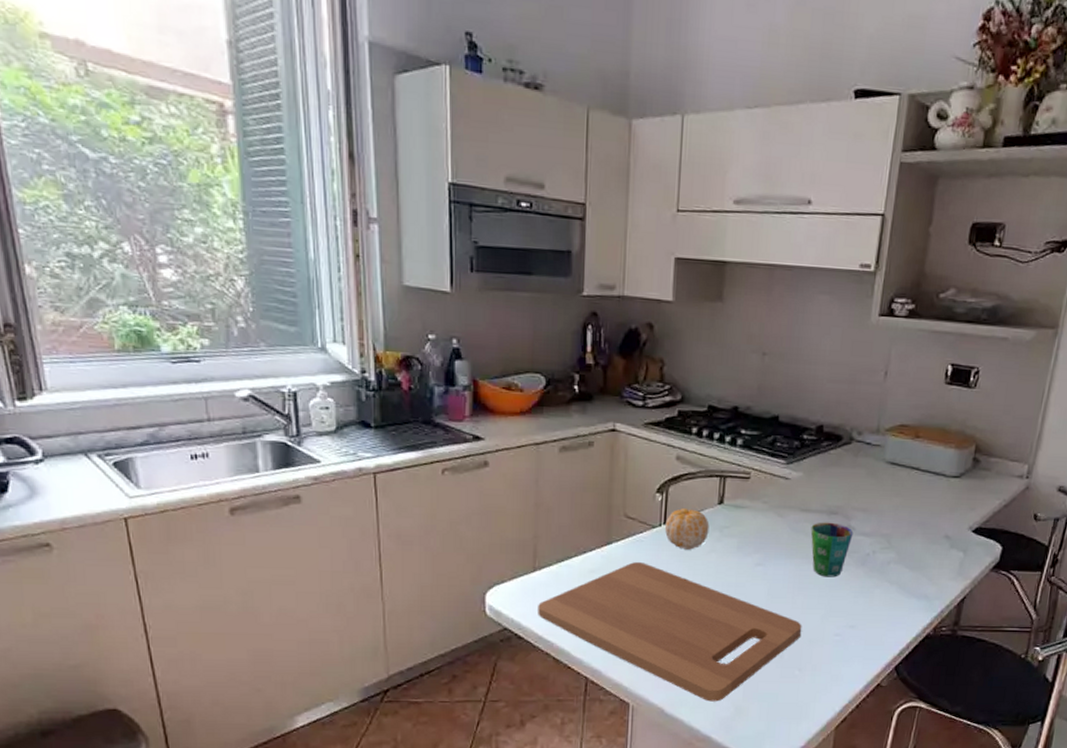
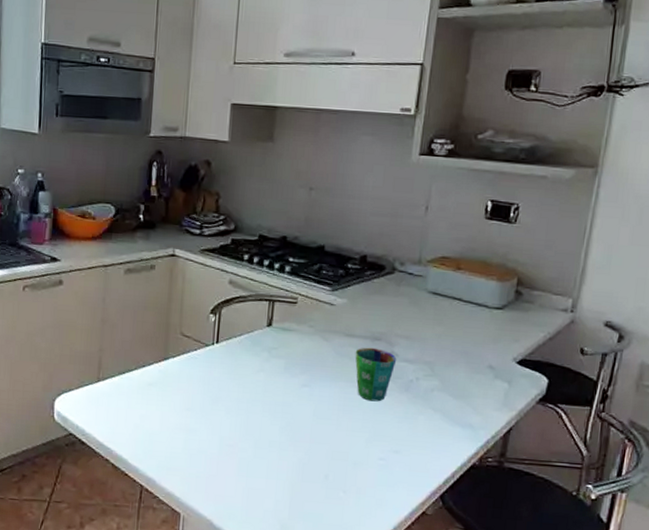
cutting board: present [538,561,802,702] -> none [100,377,347,518]
fruit: present [664,508,710,550] -> none [217,329,259,368]

